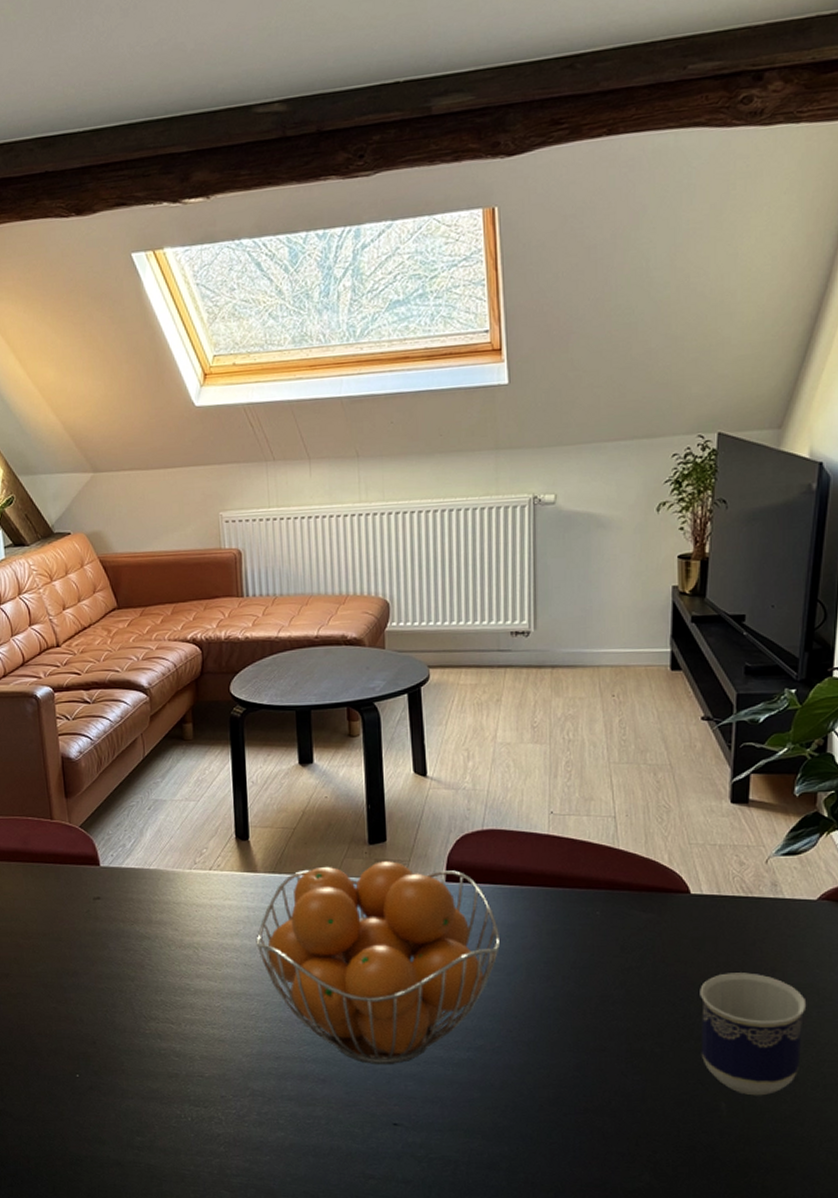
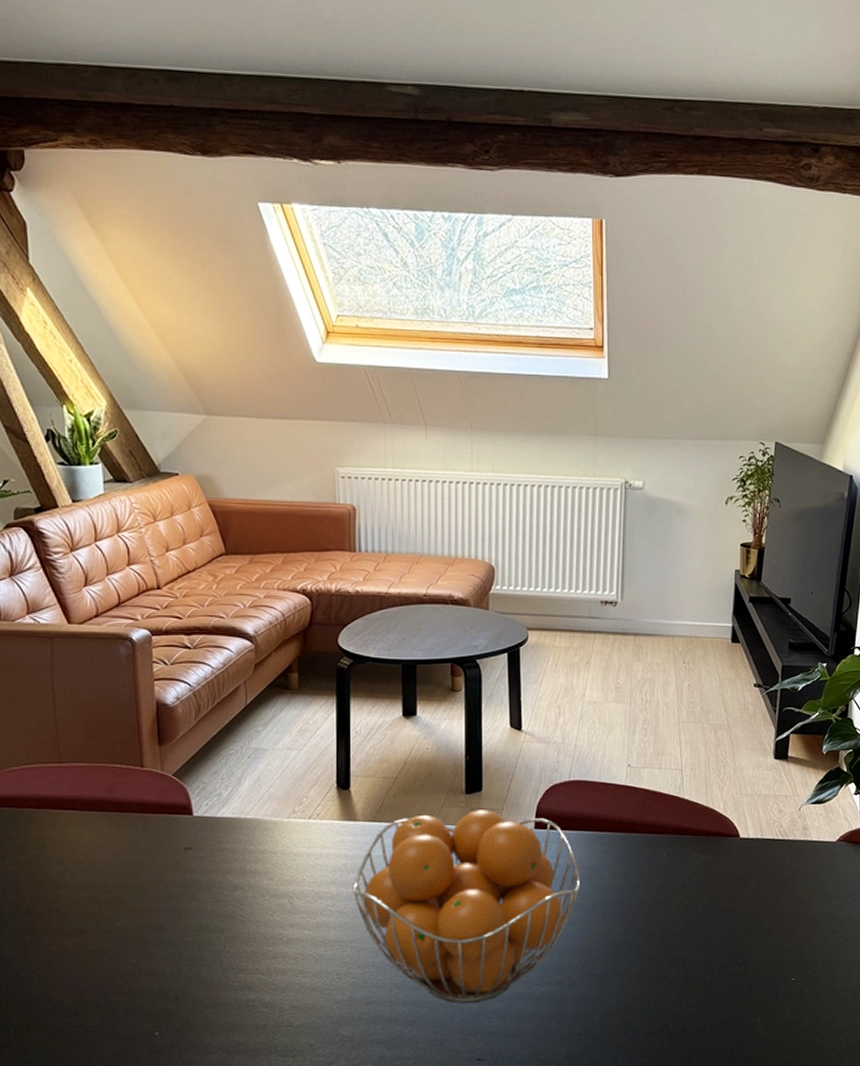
cup: present [700,972,807,1096] -> none [743,905,826,1012]

